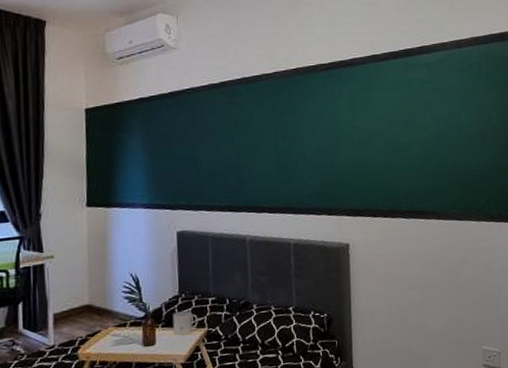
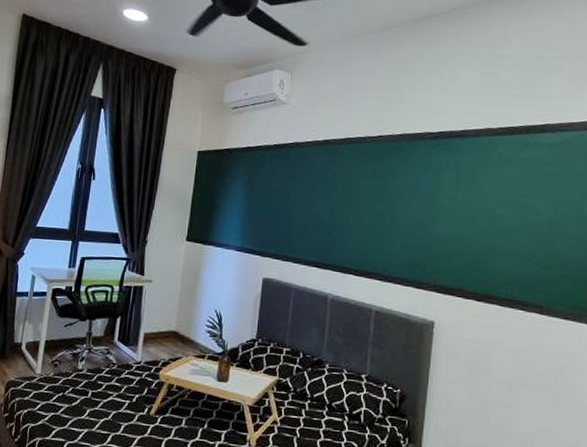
mug: present [172,311,199,336] -> none [246,355,271,379]

